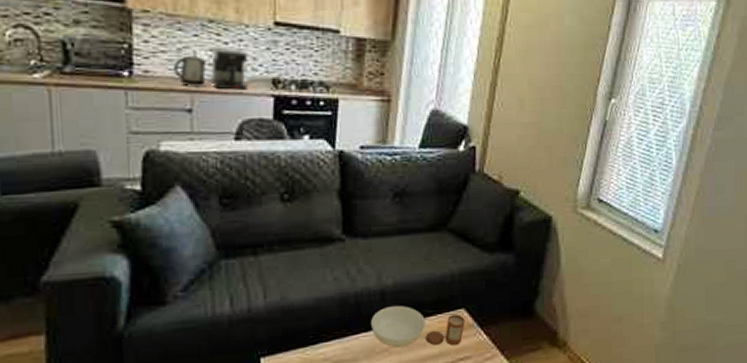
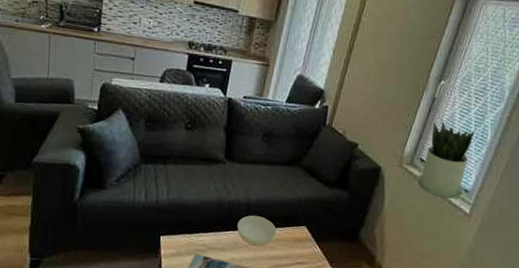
kettle: present [174,55,207,87] -> none [126,20,147,43]
coffee maker: present [210,48,248,90] -> none [148,17,175,48]
candle: present [426,314,465,346] -> none [275,229,306,253]
planter: none [595,147,657,244] -> present [415,120,475,199]

